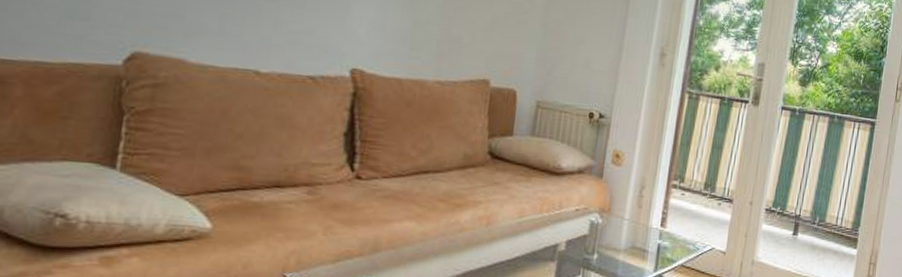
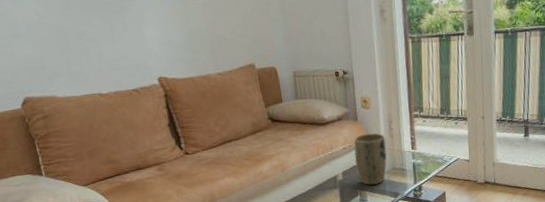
plant pot: none [586,196,632,266] -> present [354,133,387,186]

